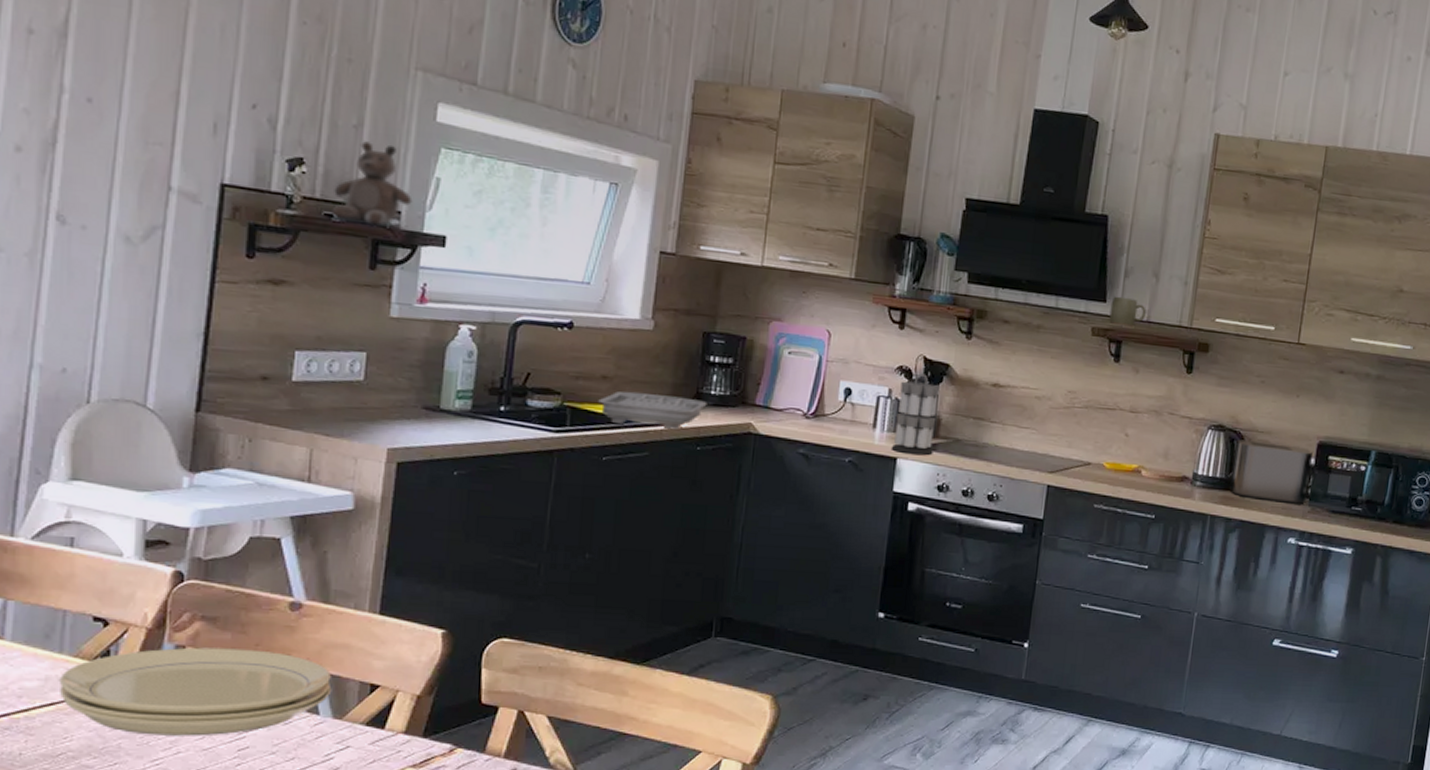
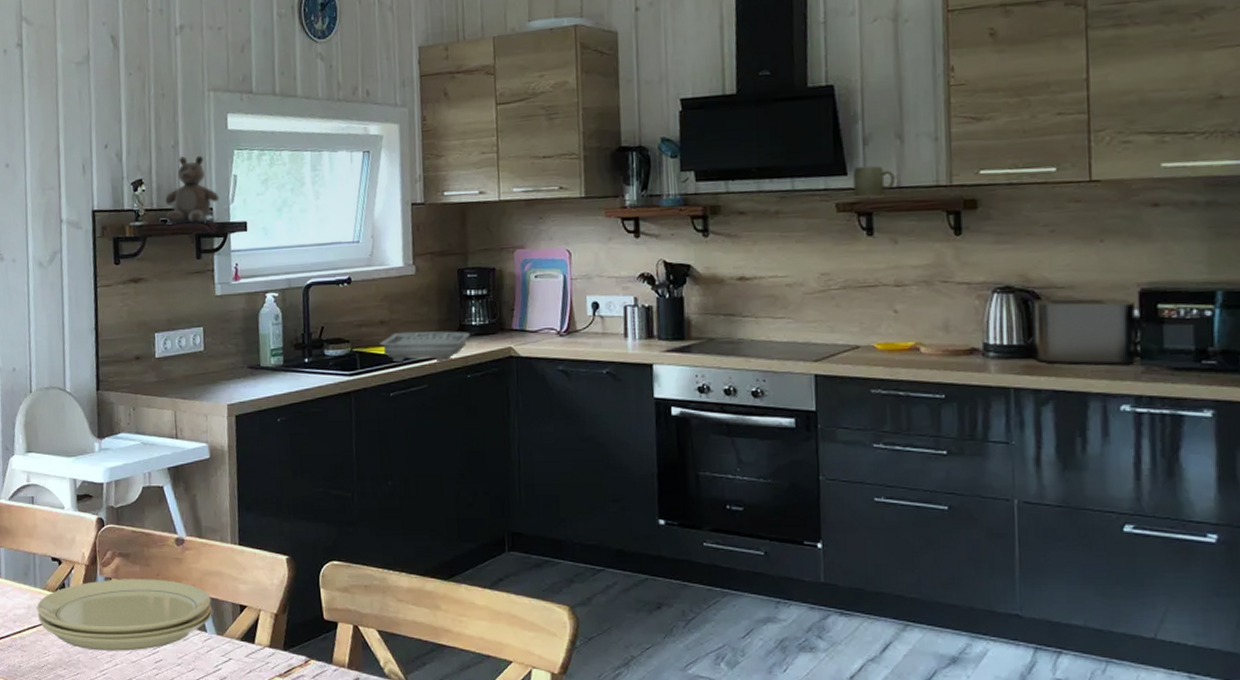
spice rack: present [892,373,941,456] -> none [645,278,688,359]

